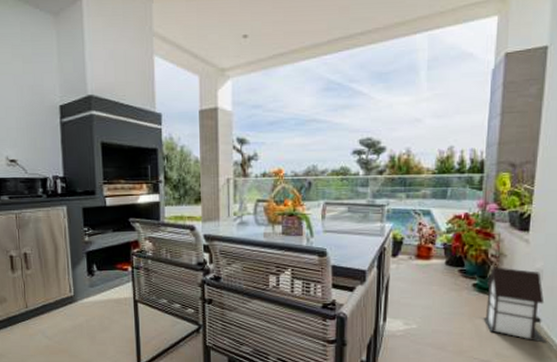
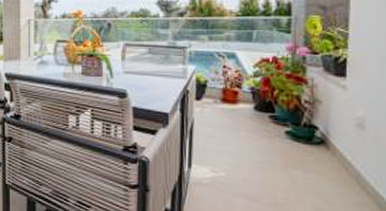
lantern: present [483,267,547,343] -> none [299,113,375,200]

